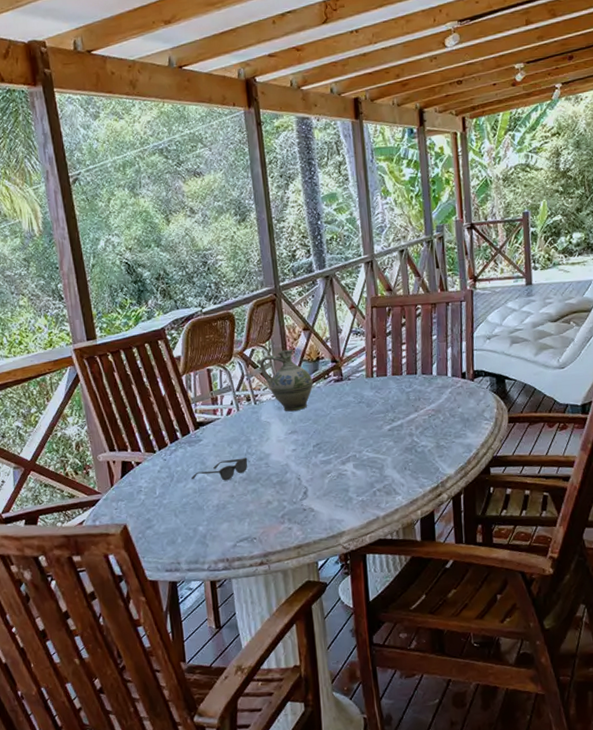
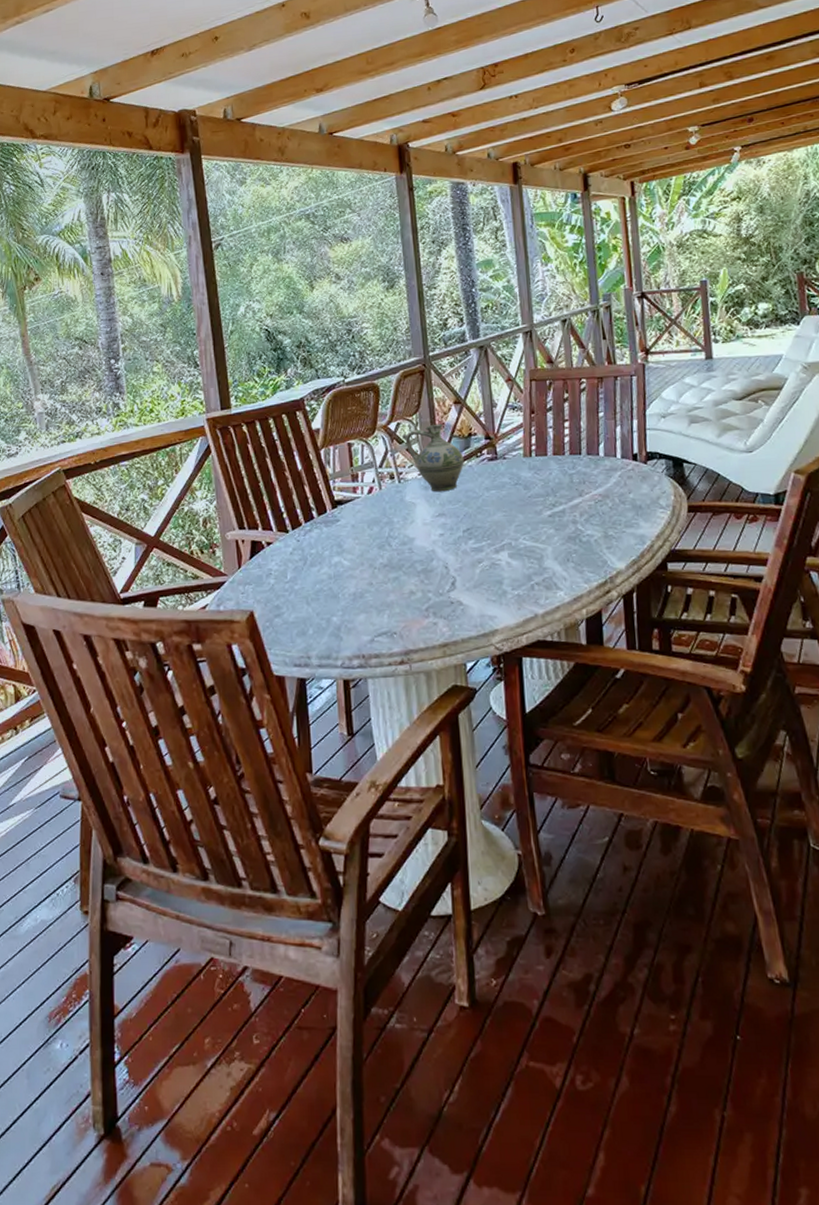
sunglasses: present [190,458,248,481] -> none [325,541,390,567]

